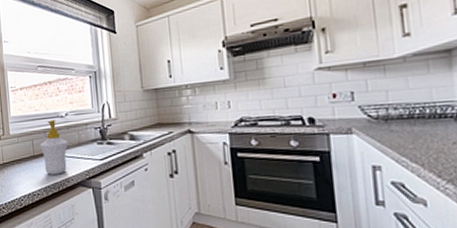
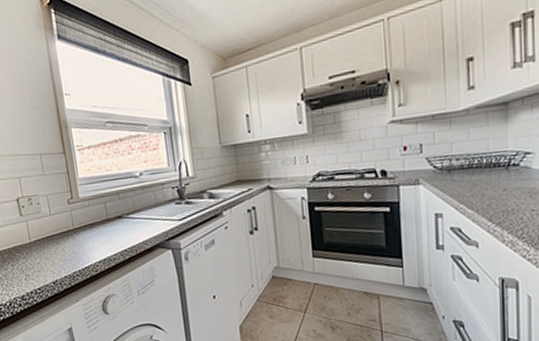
soap bottle: present [40,120,69,175] -> none [113,180,145,238]

